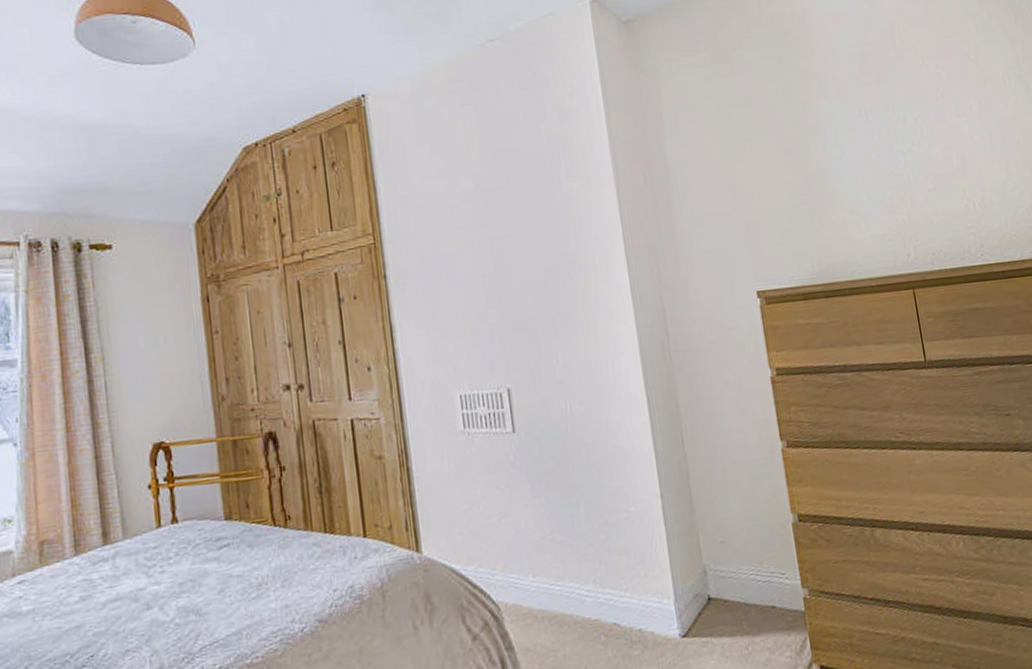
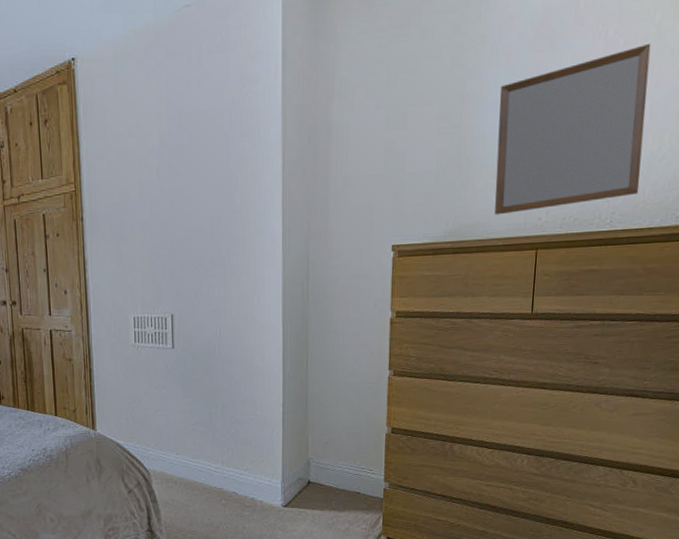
home mirror: none [836,76,1001,253] -> present [495,43,651,215]

